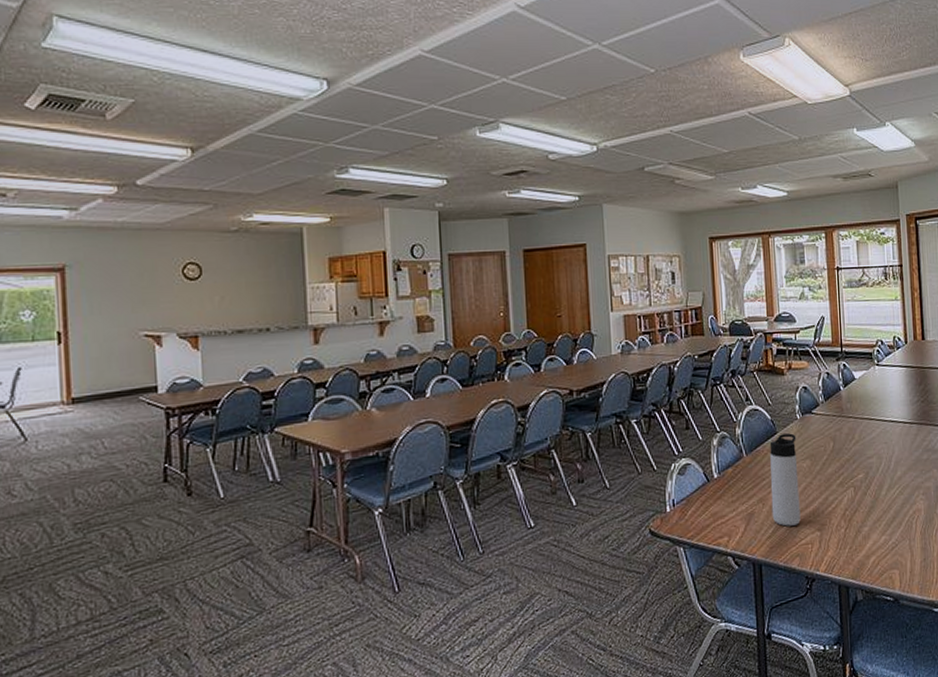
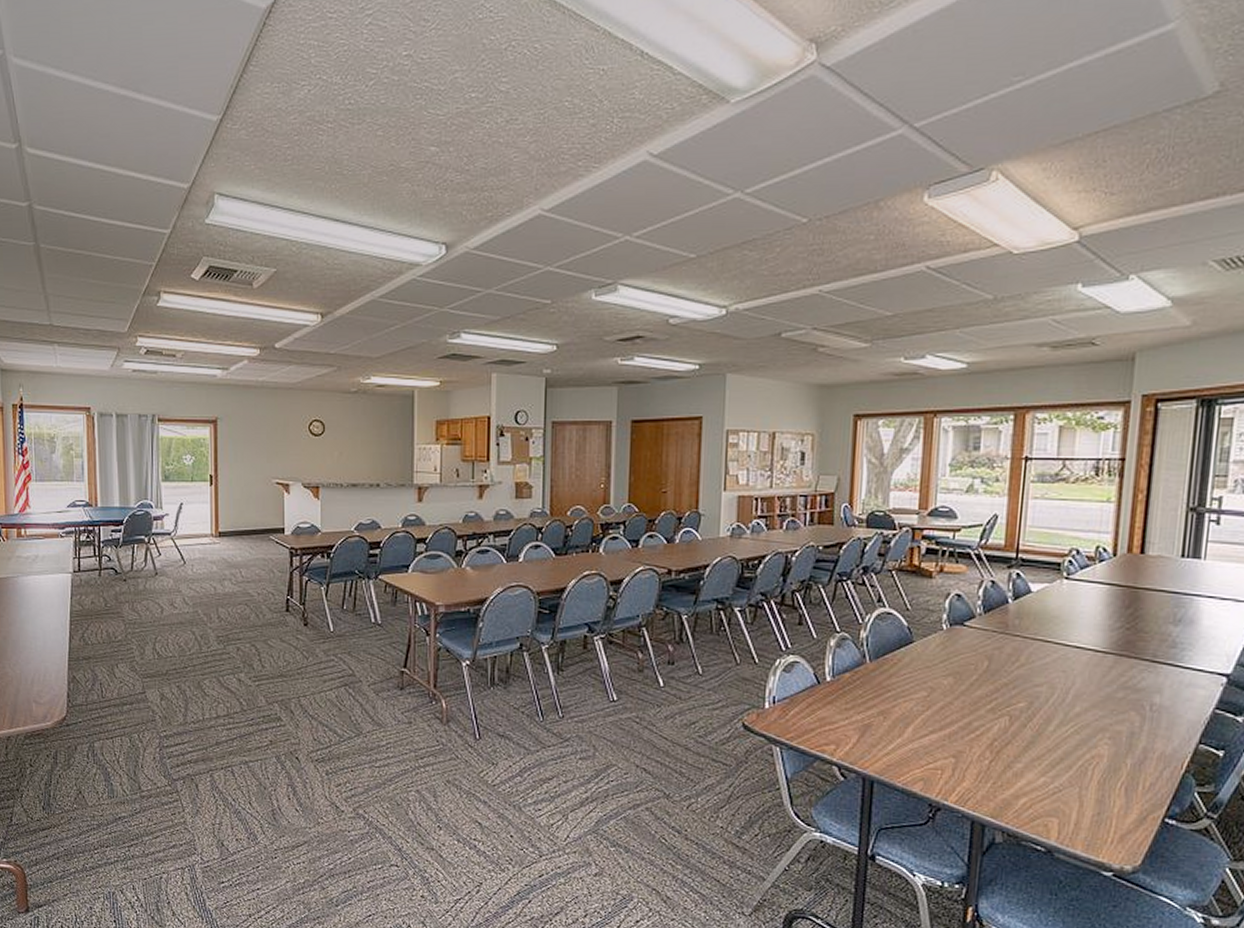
thermos bottle: present [769,433,801,526] -> none [894,644,939,747]

